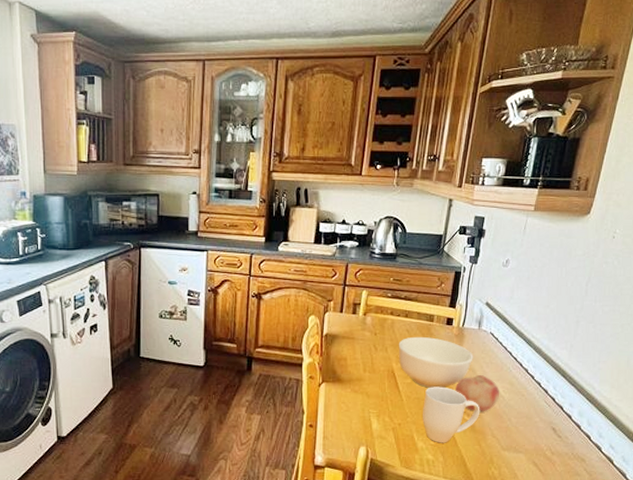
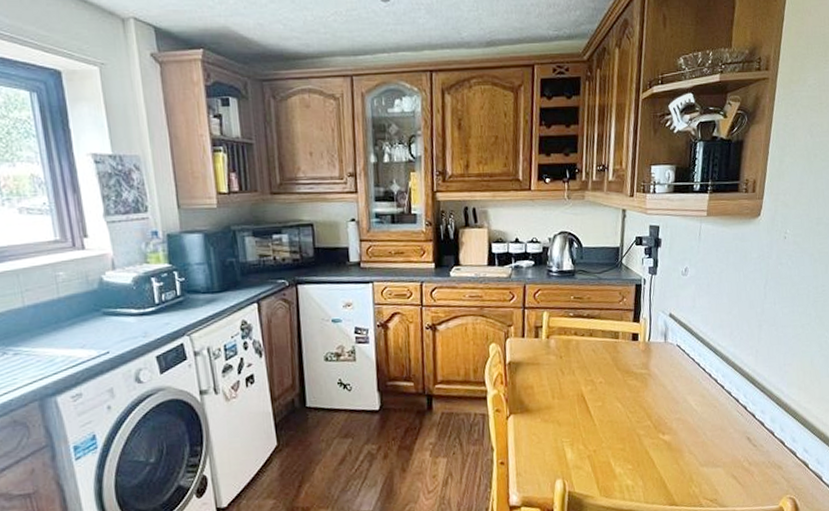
bowl: present [398,336,473,388] -> none [585,355,663,409]
mug: present [422,386,480,443] -> none [616,406,675,467]
fruit: present [455,375,499,411] -> none [648,390,692,428]

